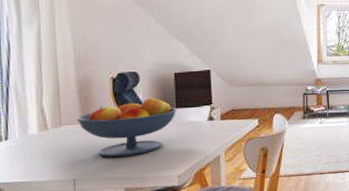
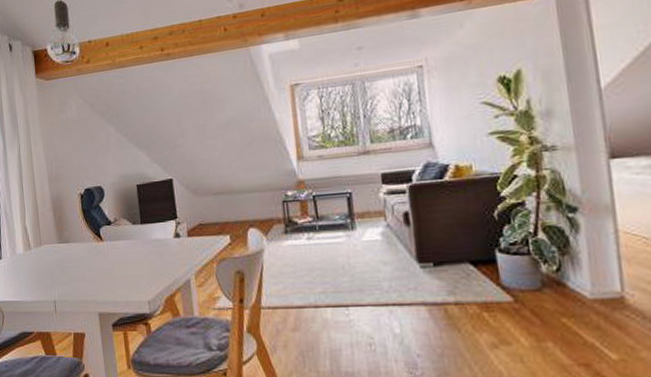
fruit bowl: present [77,96,176,158] -> none [54,212,141,279]

